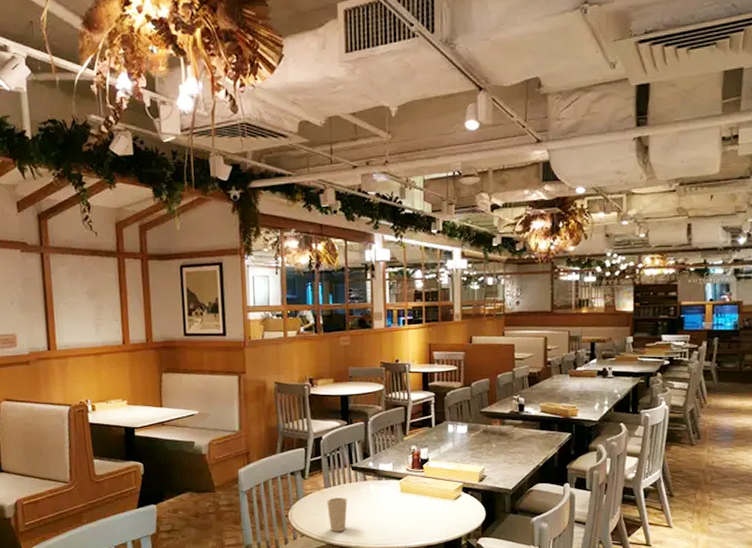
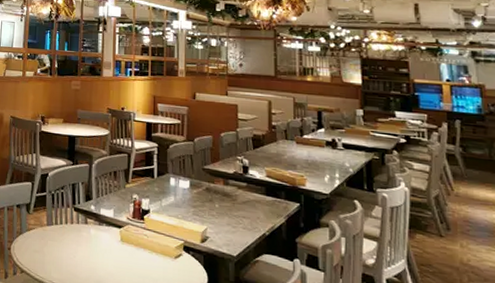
cup: present [327,497,348,532] -> none [48,236,68,274]

